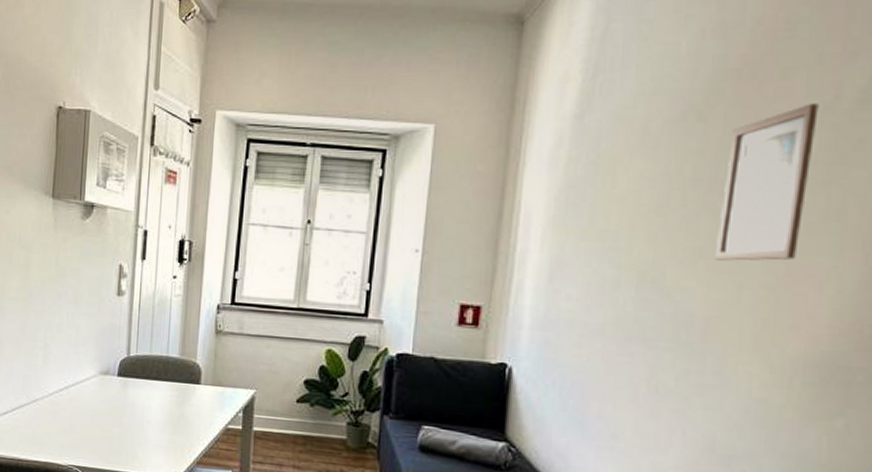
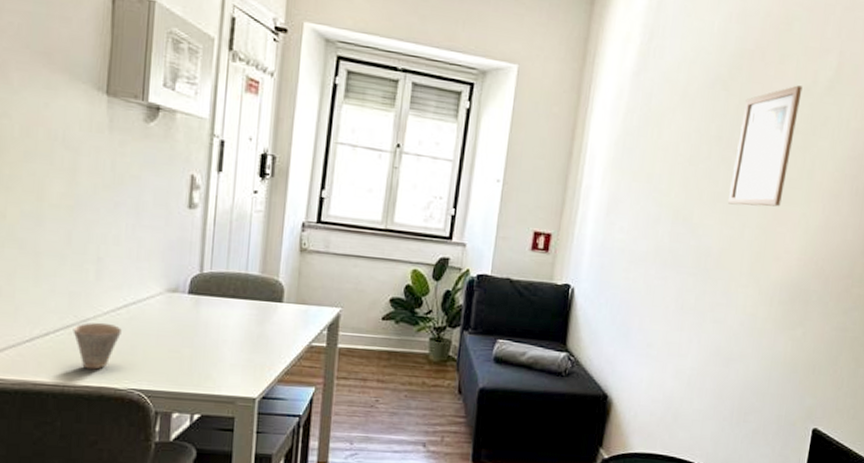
cup: none [25,402,63,446] -> present [73,322,122,370]

